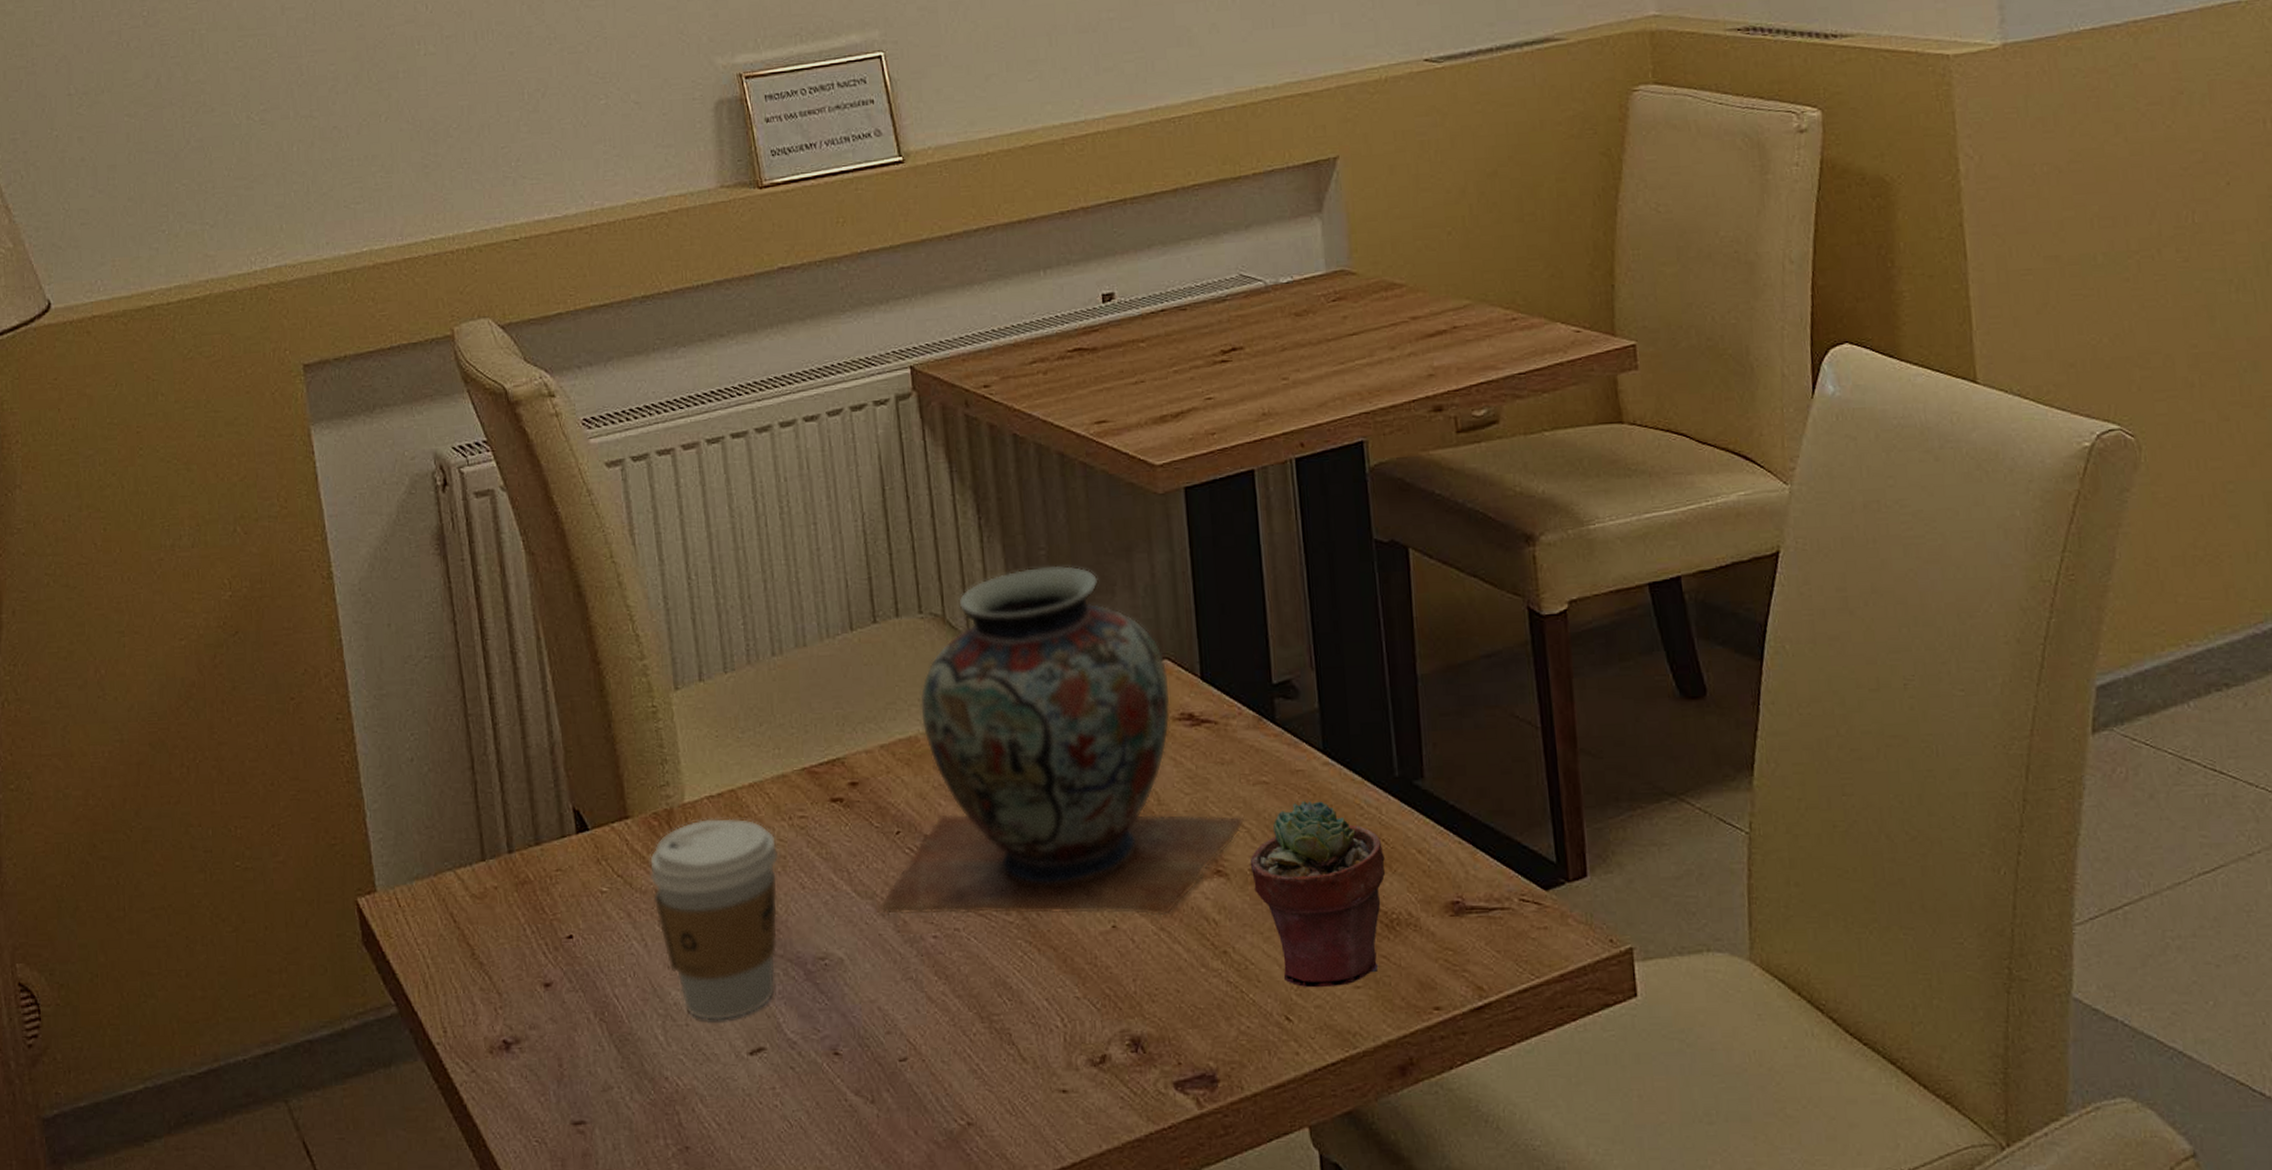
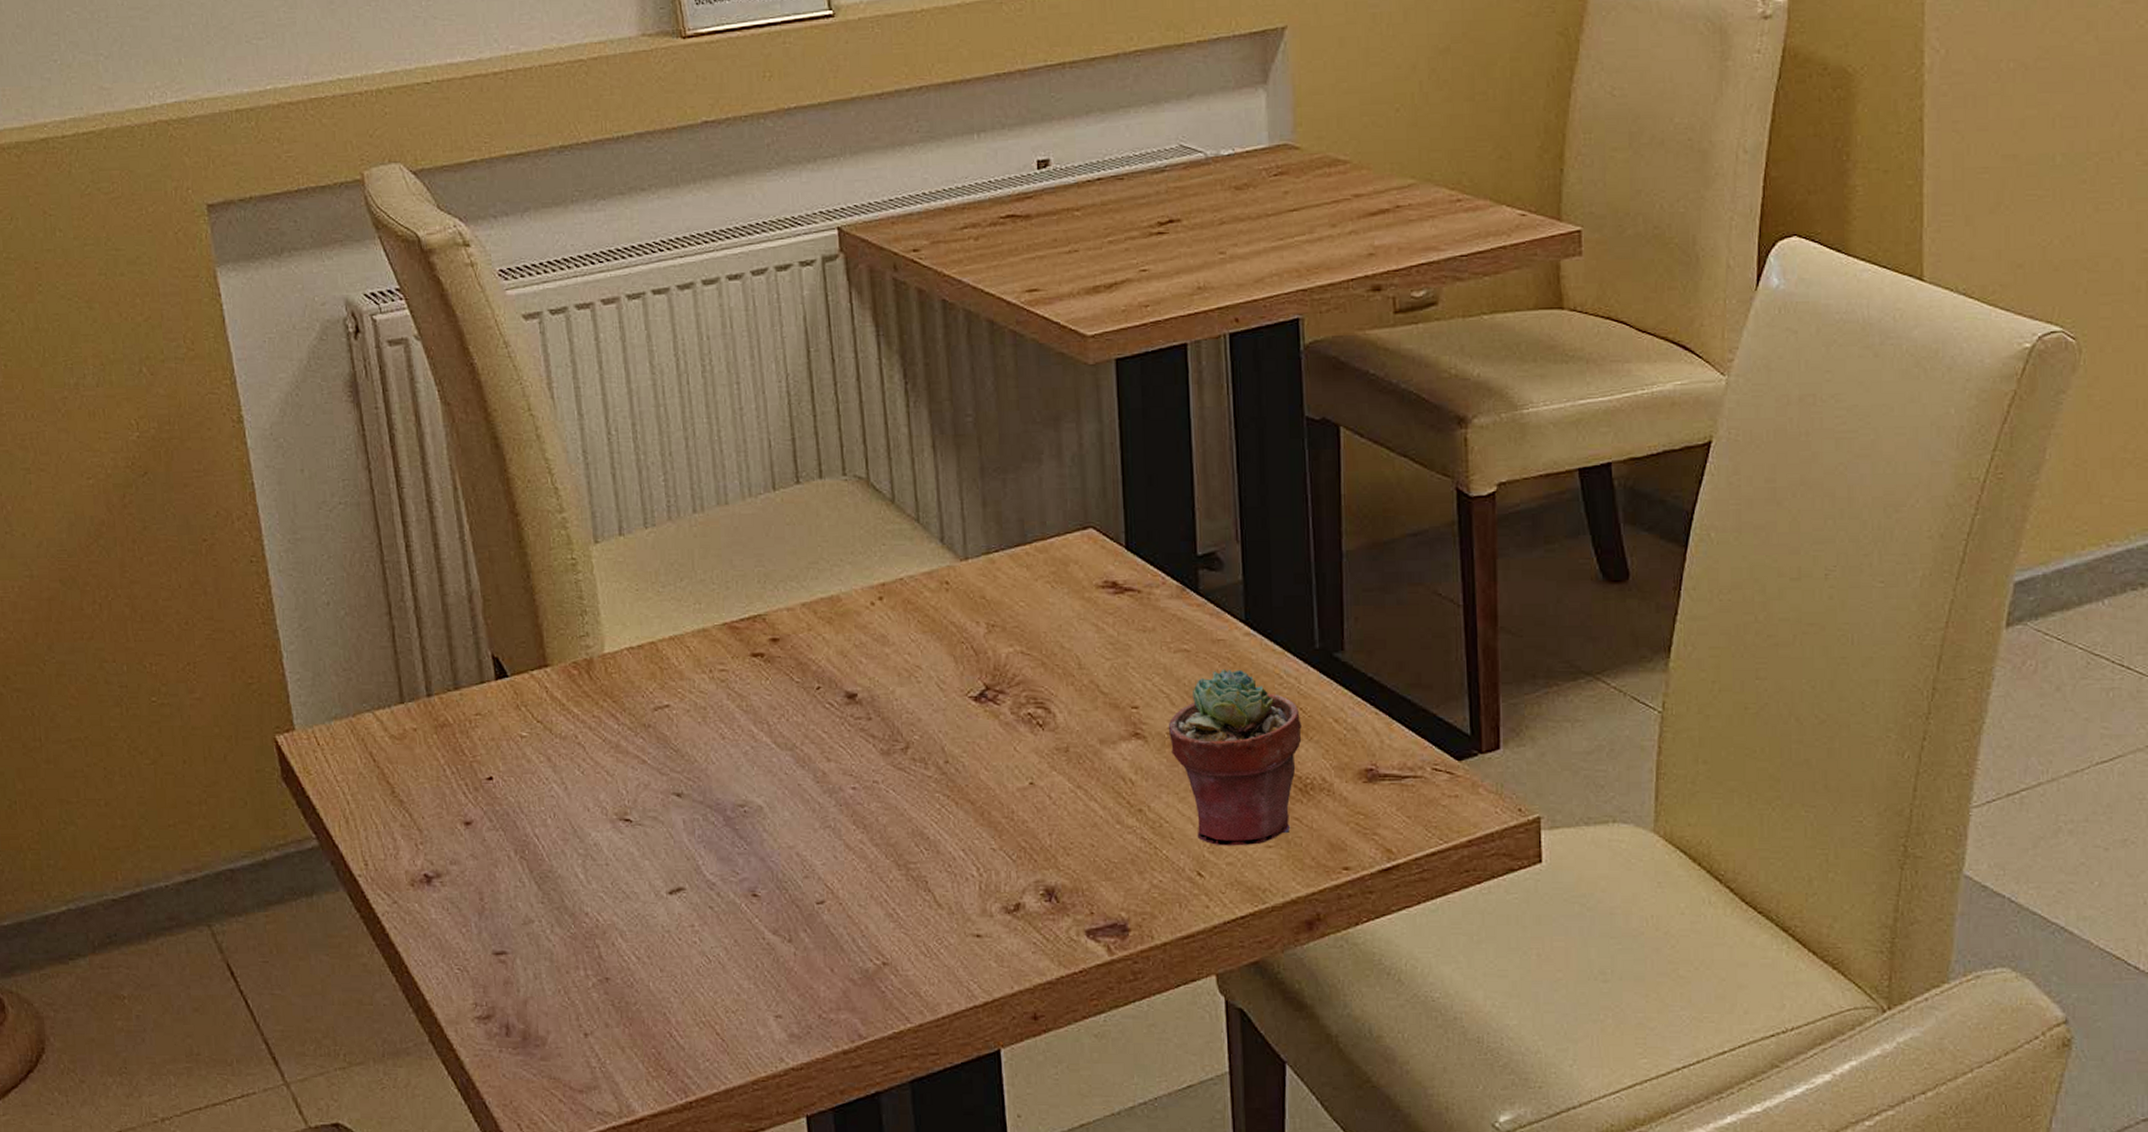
coffee cup: present [649,817,779,1021] -> none [569,668,699,862]
decorative vase: present [878,565,1245,916] -> none [798,432,1165,775]

